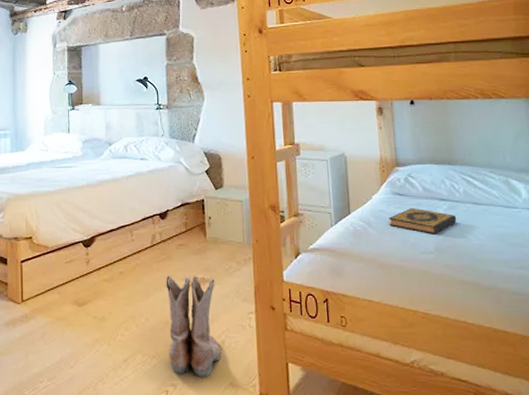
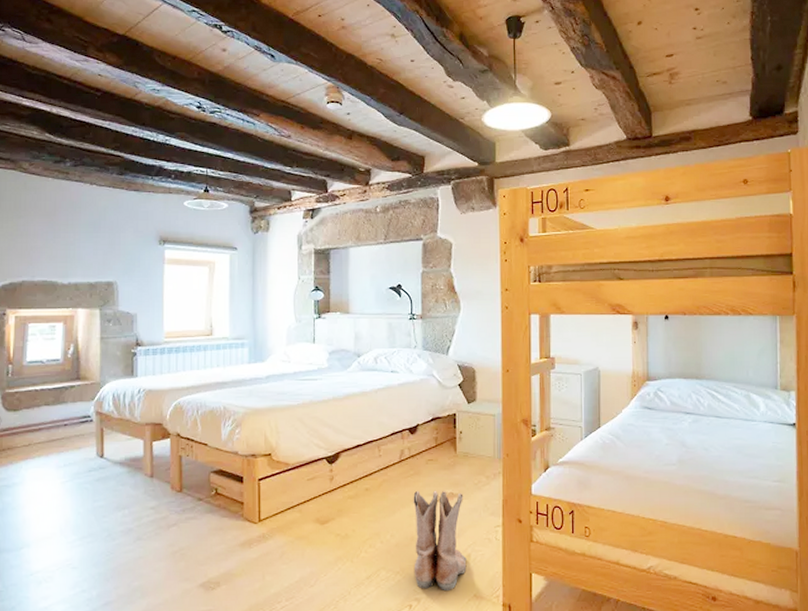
hardback book: present [389,208,457,234] -> none [636,422,700,447]

